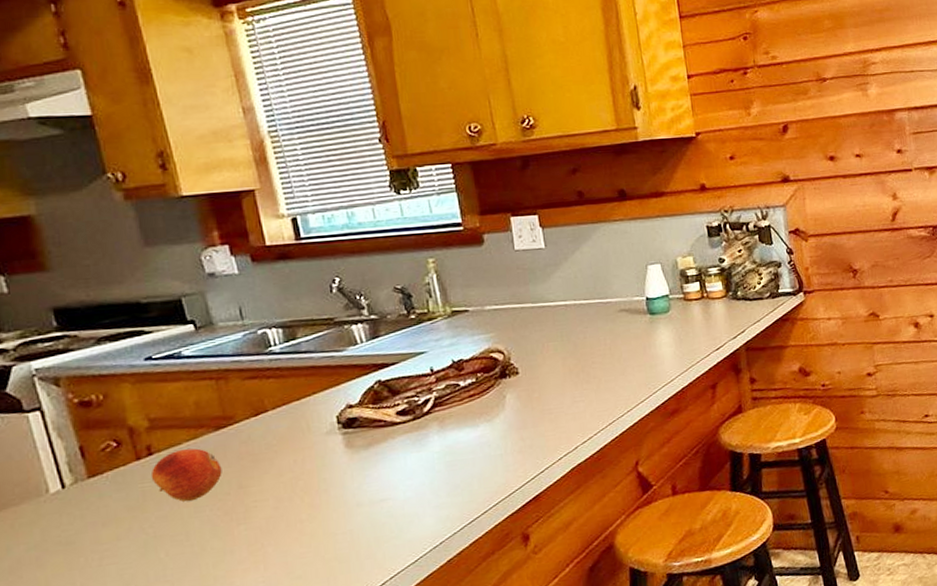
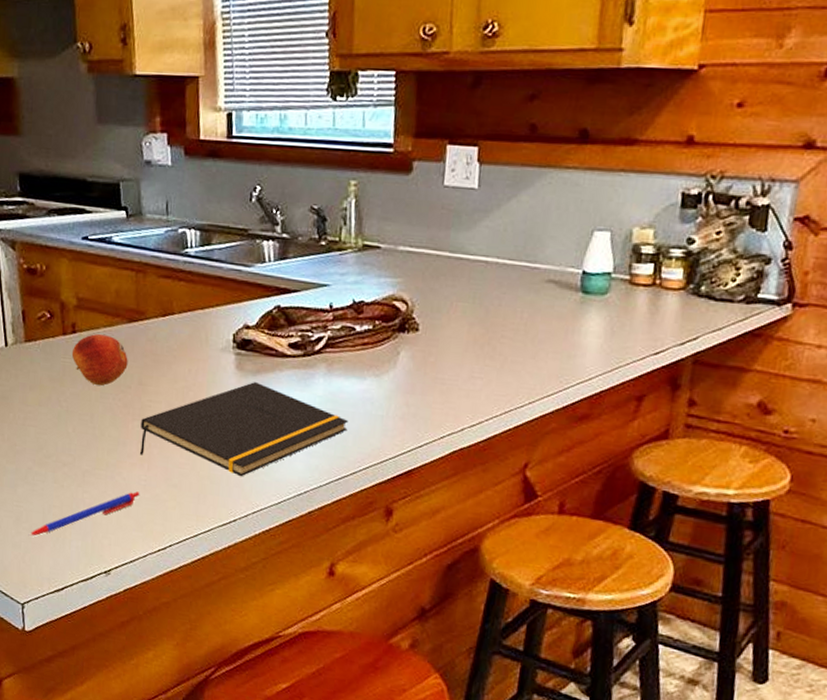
notepad: none [248,455,470,558] -> present [140,382,348,477]

